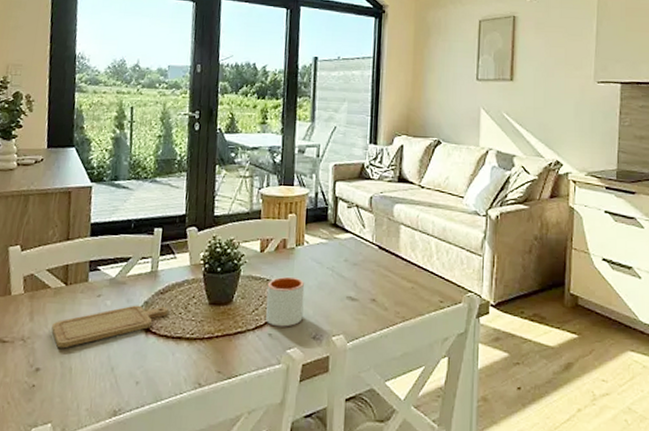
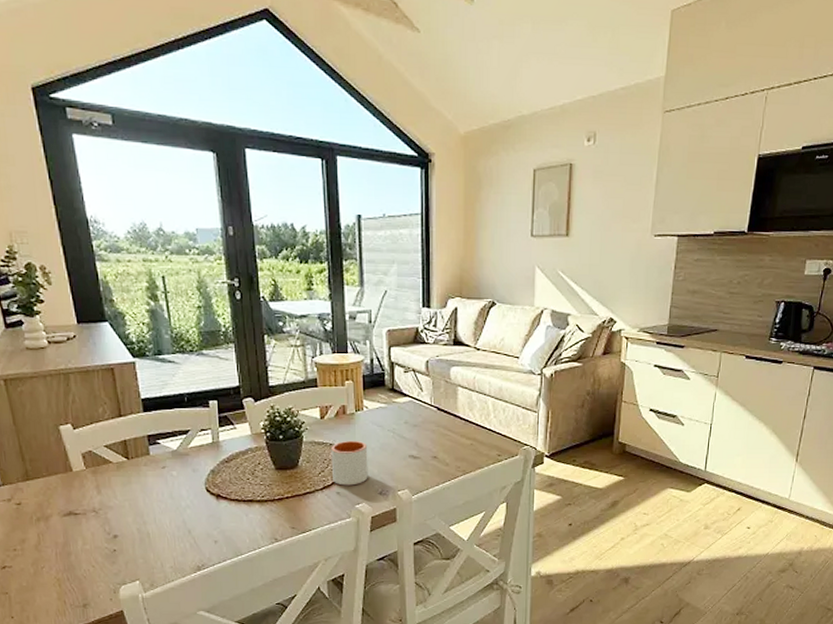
chopping board: present [51,305,169,349] -> none [121,474,236,517]

